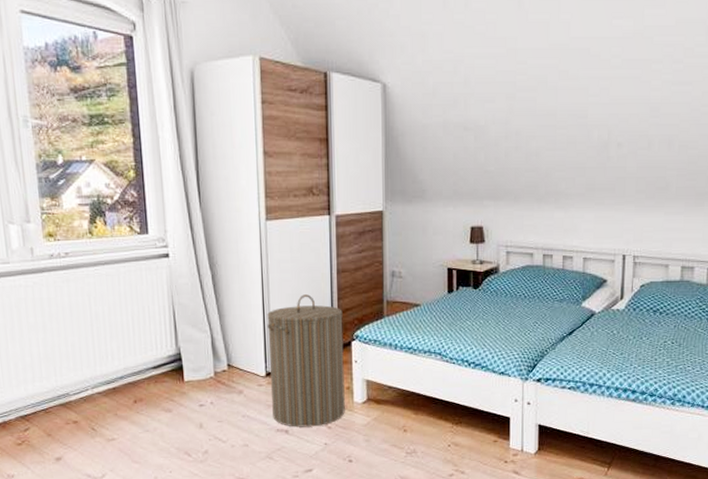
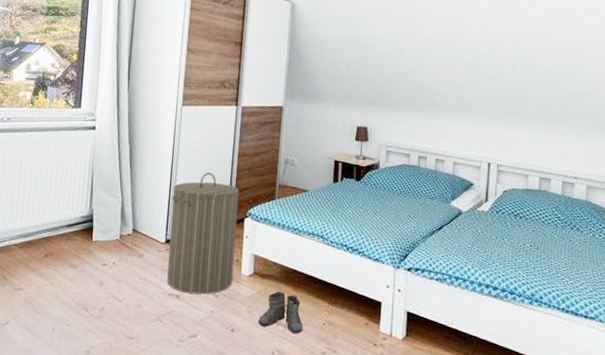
boots: none [377,416,428,459] -> present [258,291,305,334]

